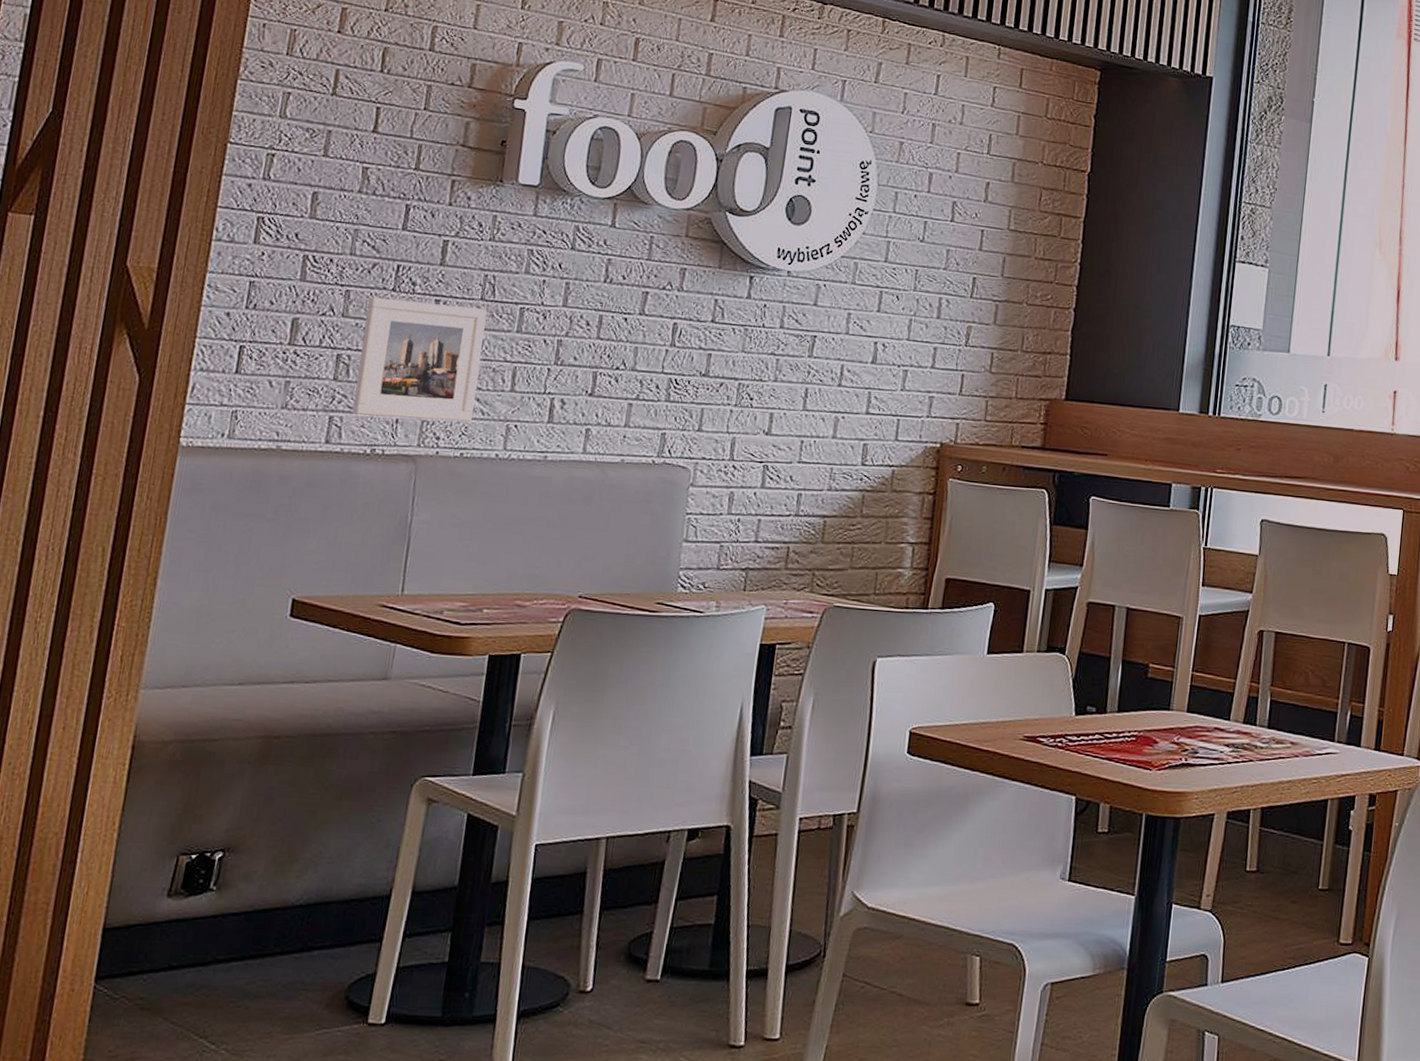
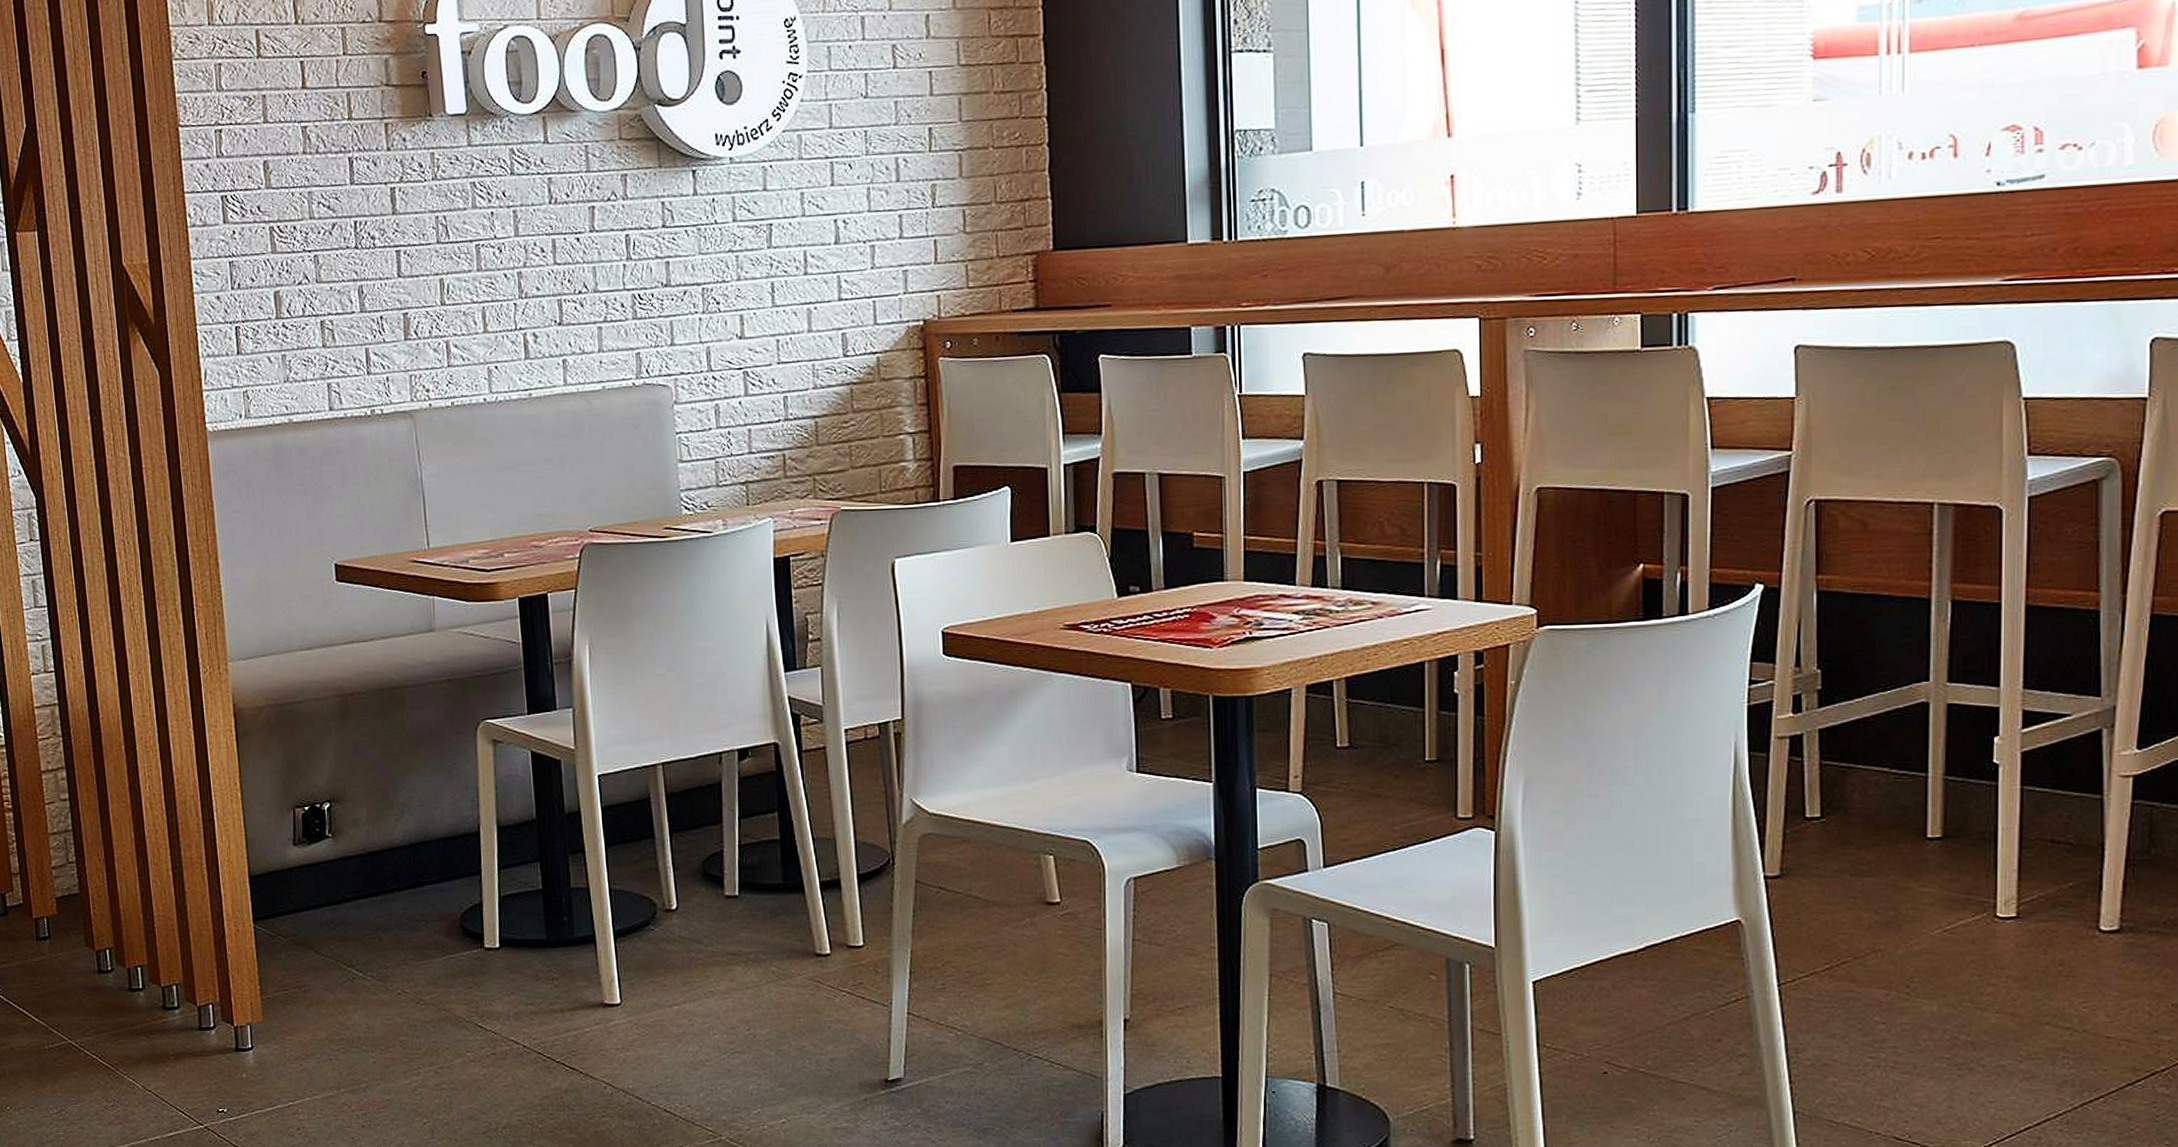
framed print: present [352,296,487,422] -> none [336,252,454,379]

